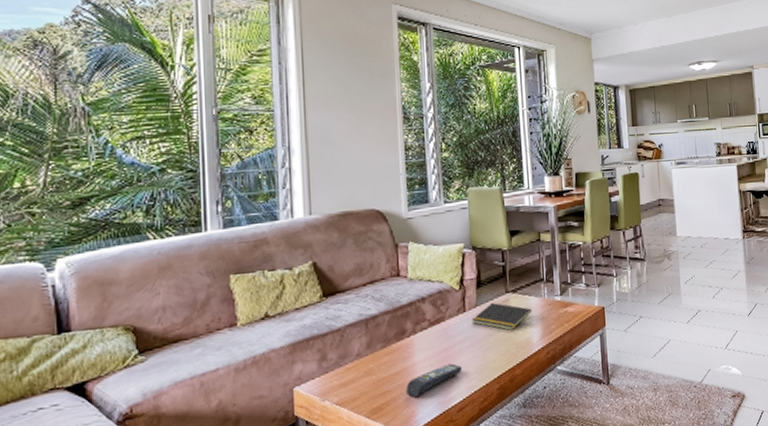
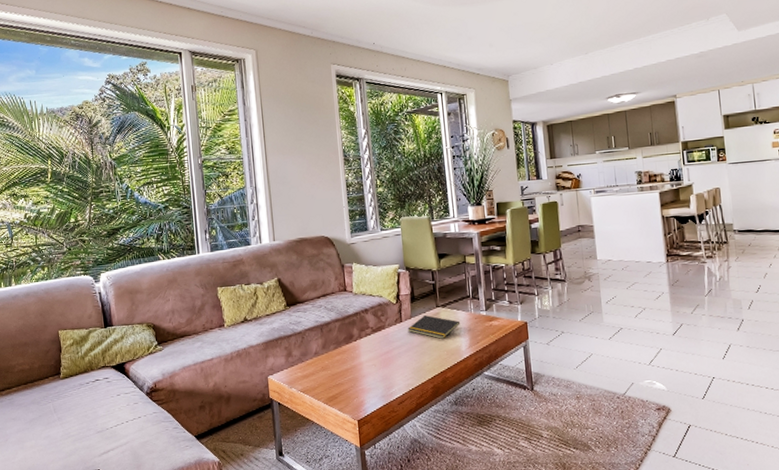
remote control: present [406,363,463,398] -> none [355,364,401,391]

